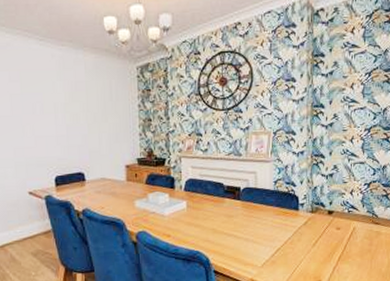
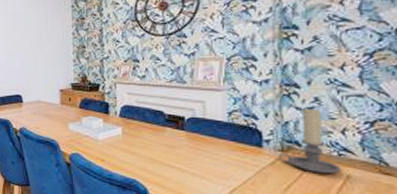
candle holder: none [309,175,350,229] -> present [278,109,341,174]

